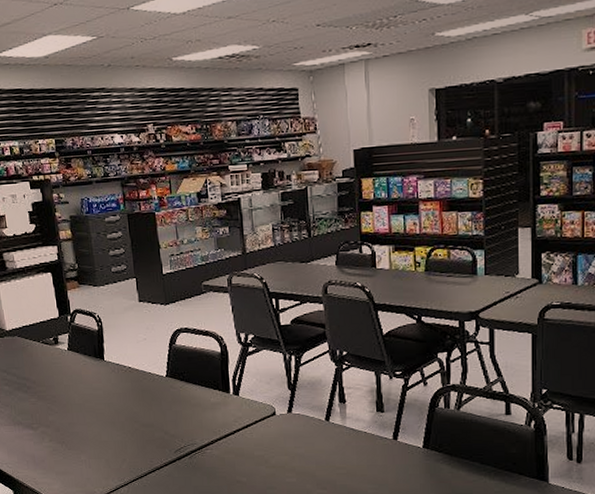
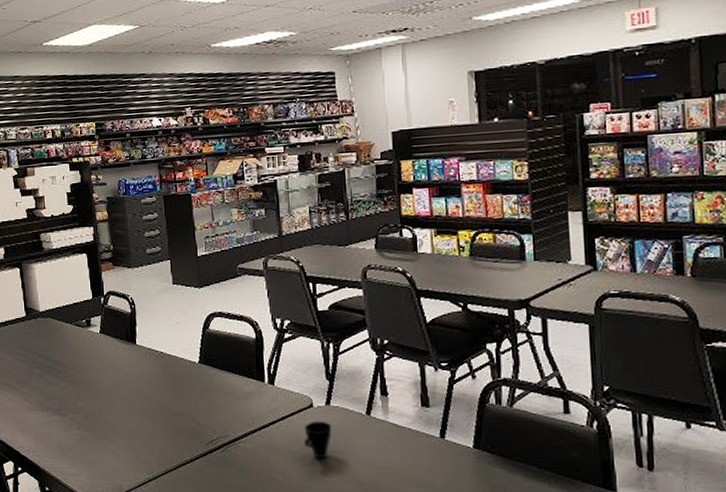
cup: none [267,427,294,461] -> present [304,421,332,458]

